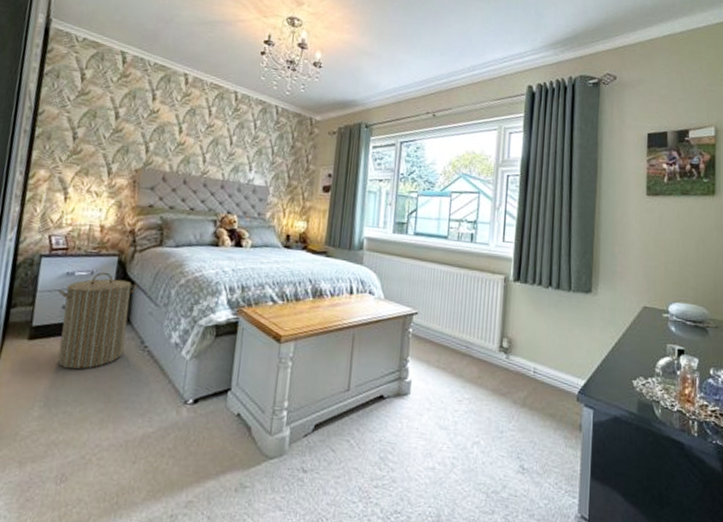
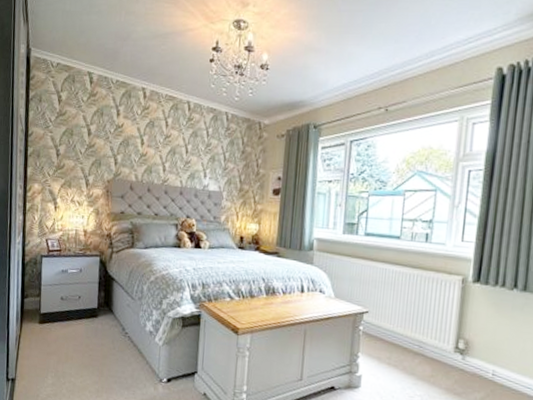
laundry hamper: present [58,272,137,370] -> none [57,270,116,349]

